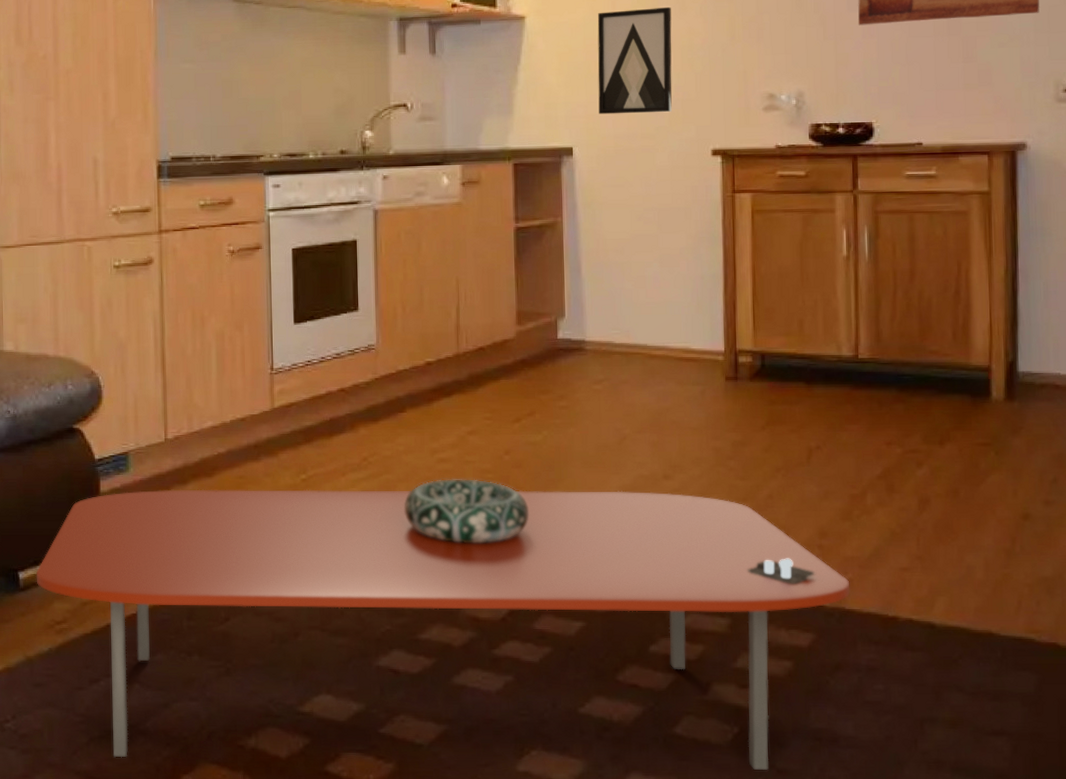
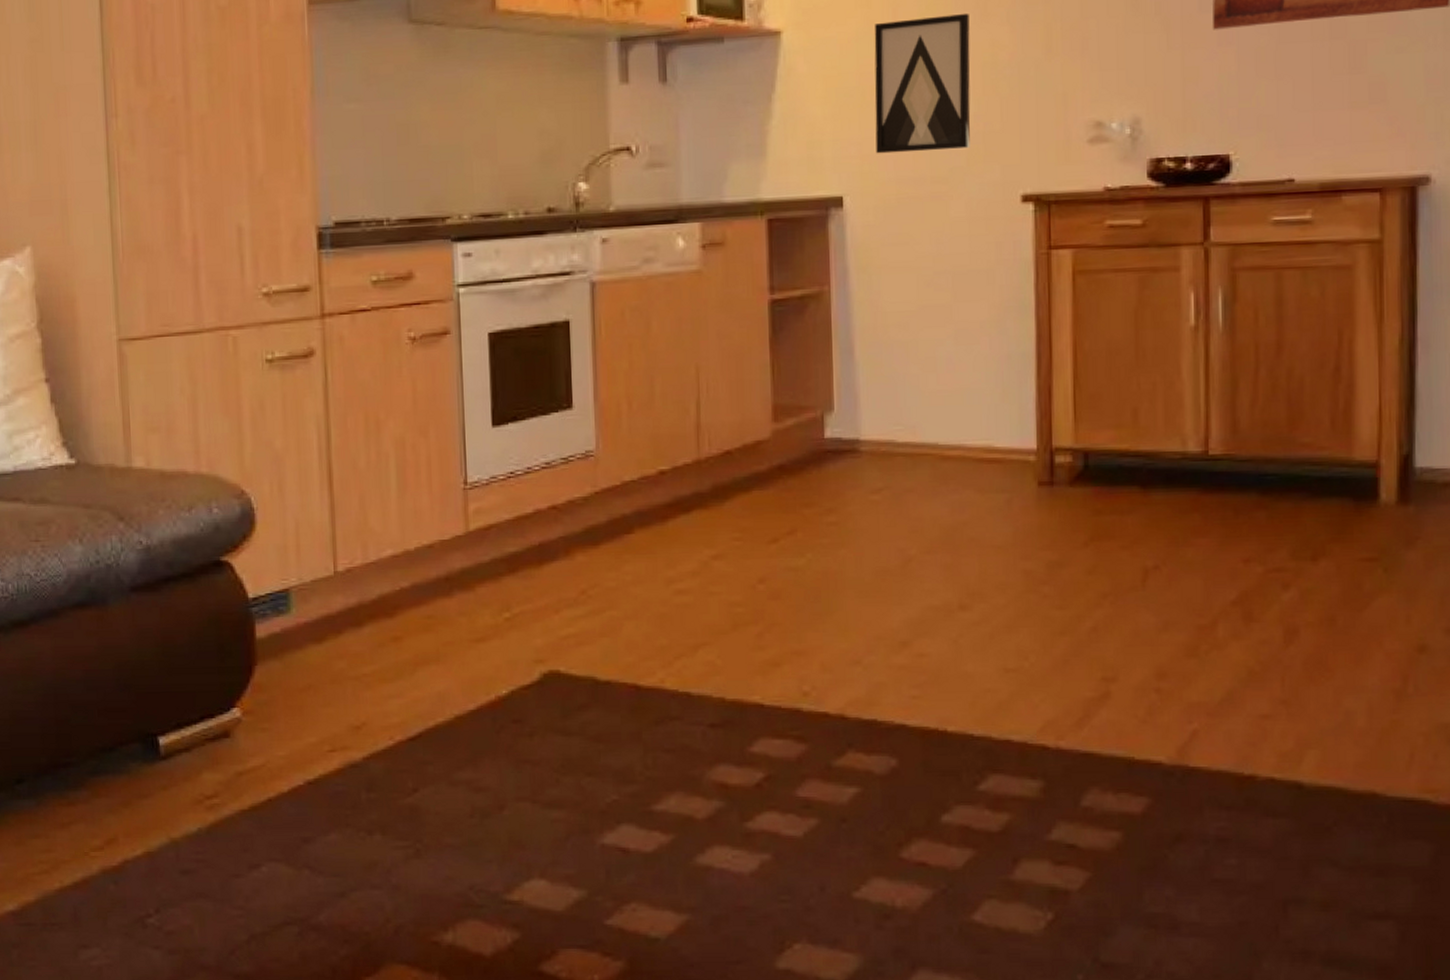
coffee table: present [36,489,850,770] -> none [179,625,1196,964]
decorative bowl: present [404,478,529,543] -> none [633,613,789,693]
candle: present [747,558,815,584] -> none [1064,705,1151,737]

